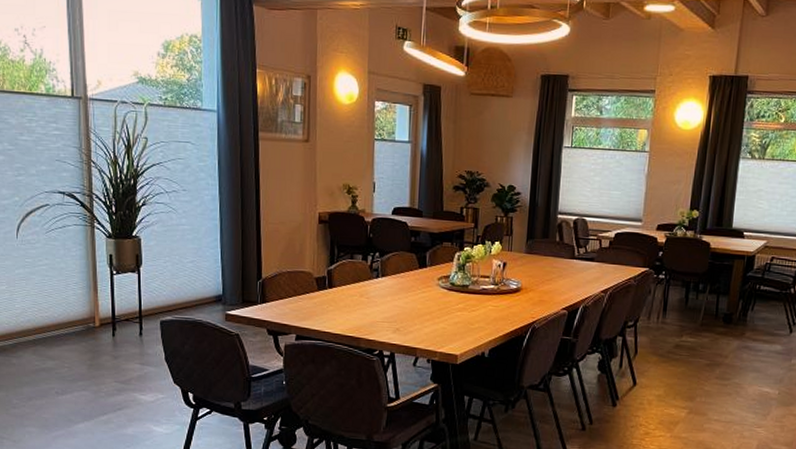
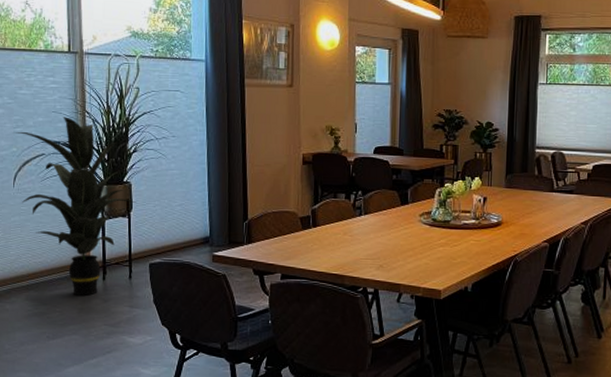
indoor plant: none [15,166,146,352] -> present [13,116,136,296]

